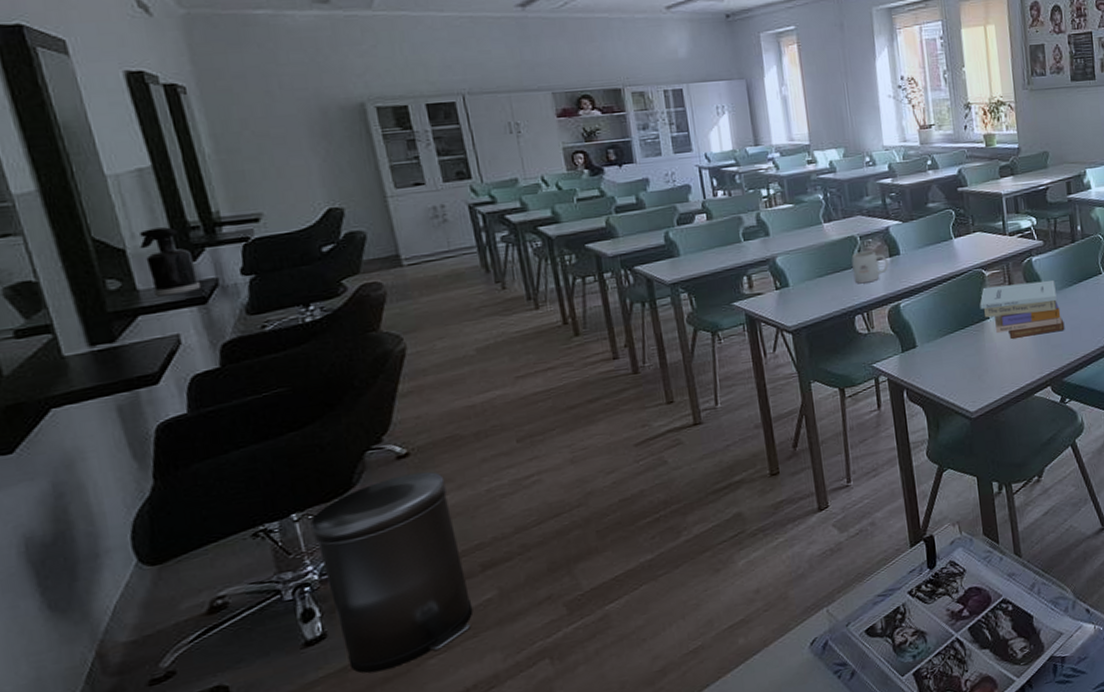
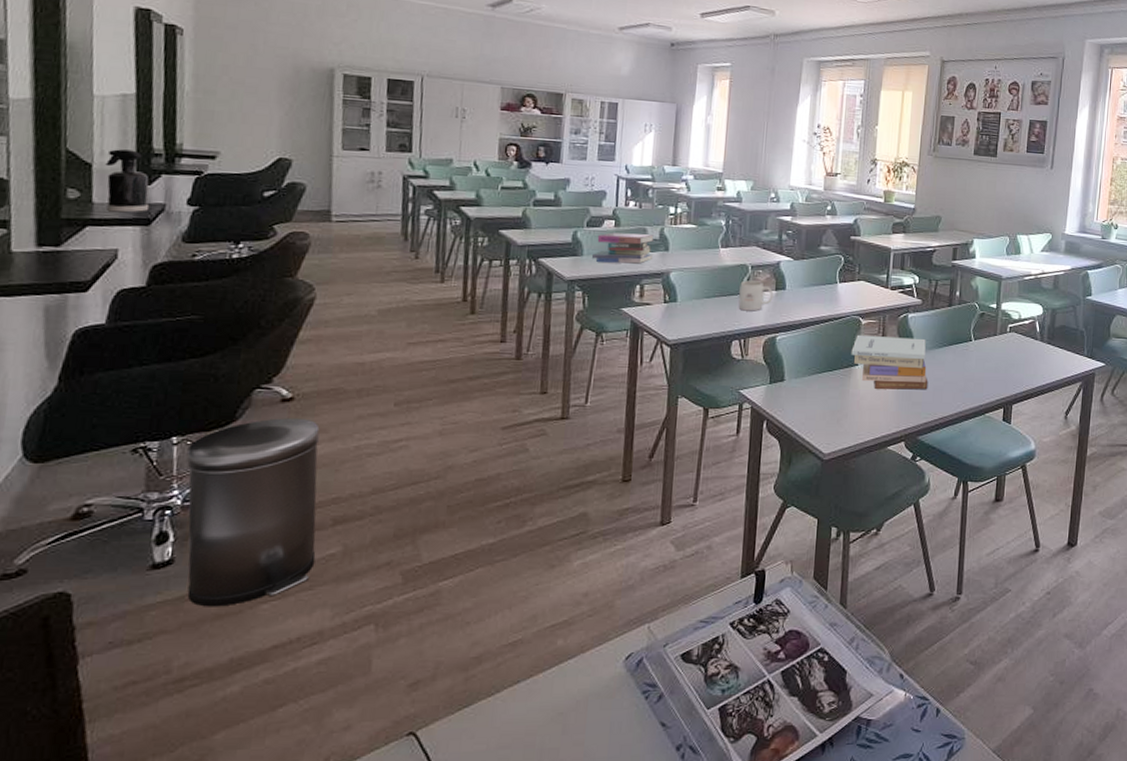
books: none [690,222,754,260] -> present [592,232,654,264]

